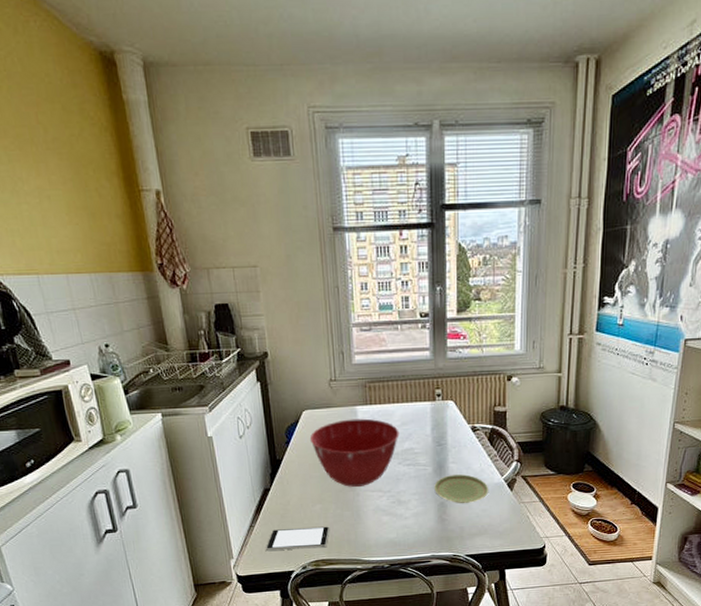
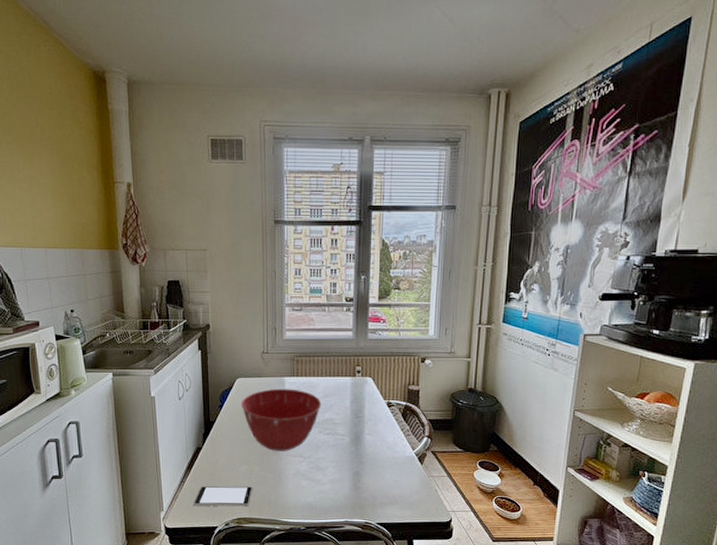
plate: present [434,474,489,503] -> none [351,446,401,473]

